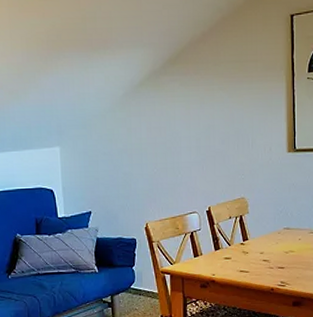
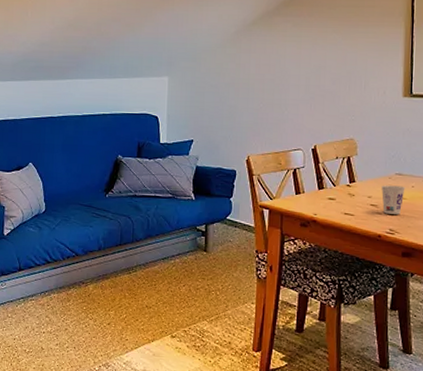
cup: none [271,239,293,268] -> present [381,185,405,214]

